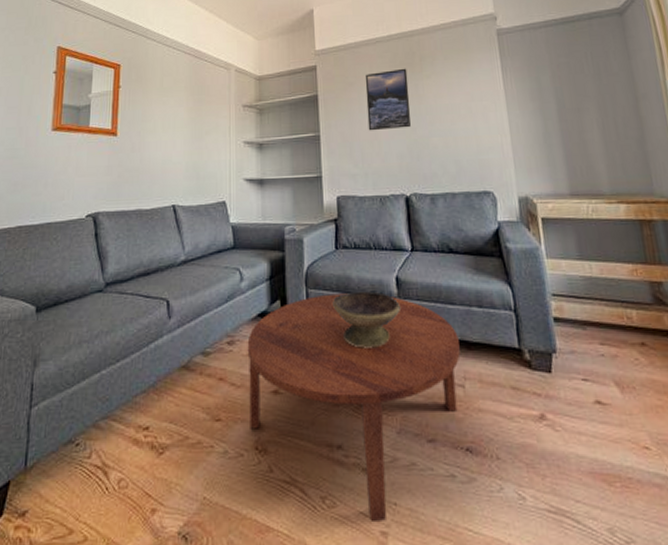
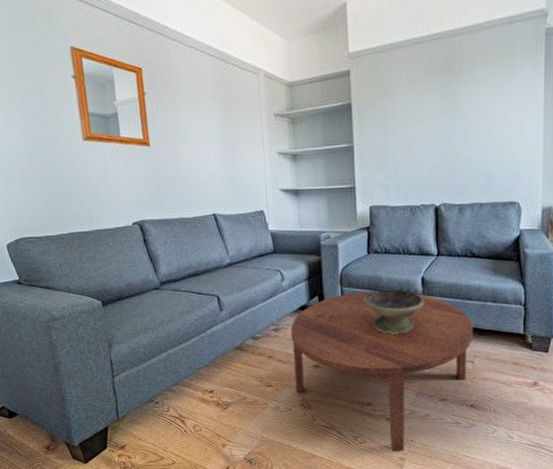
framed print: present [365,68,411,131] -> none [400,74,446,142]

